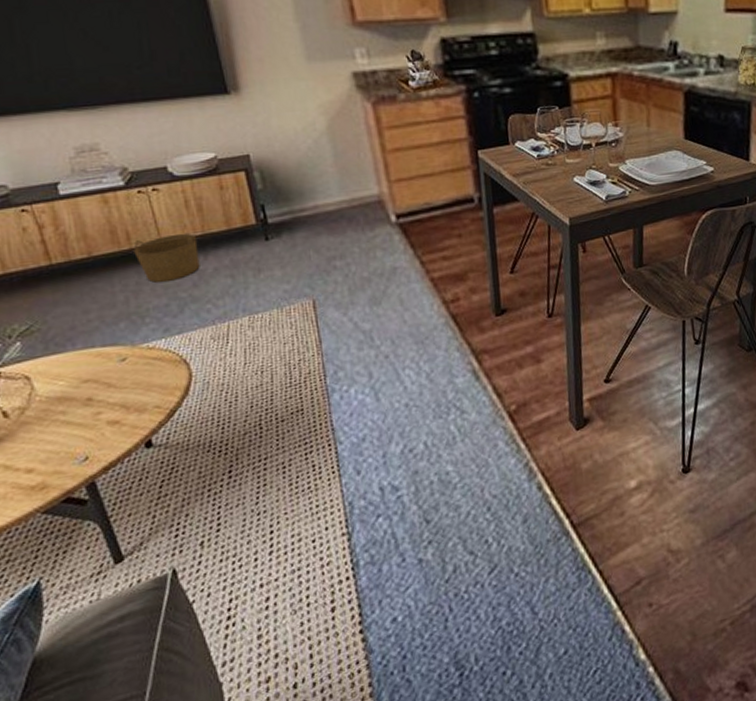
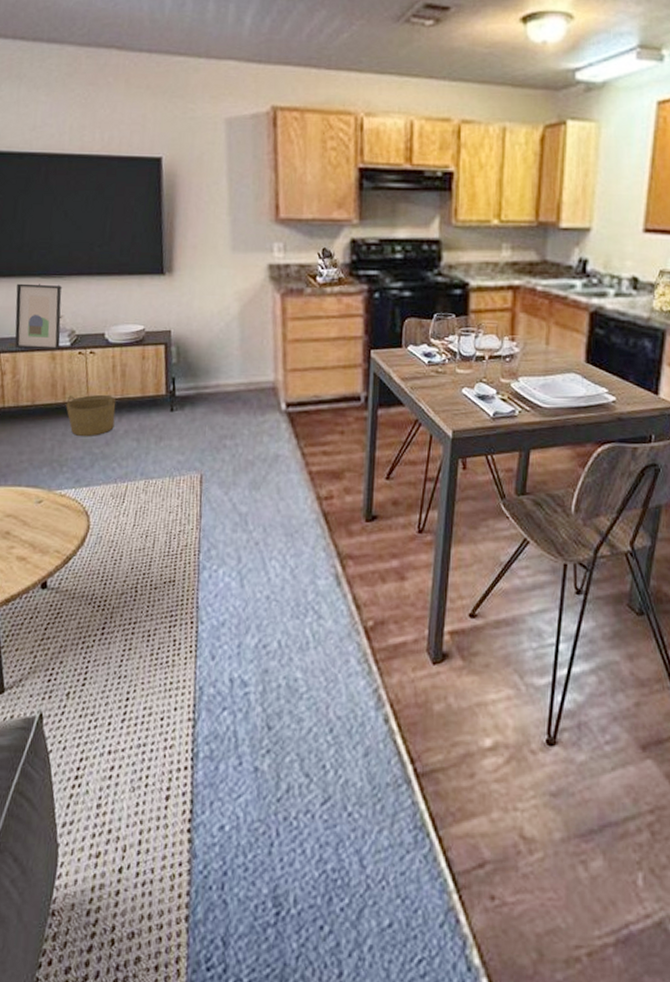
picture frame: none [35,117,111,196] -> present [14,283,63,350]

